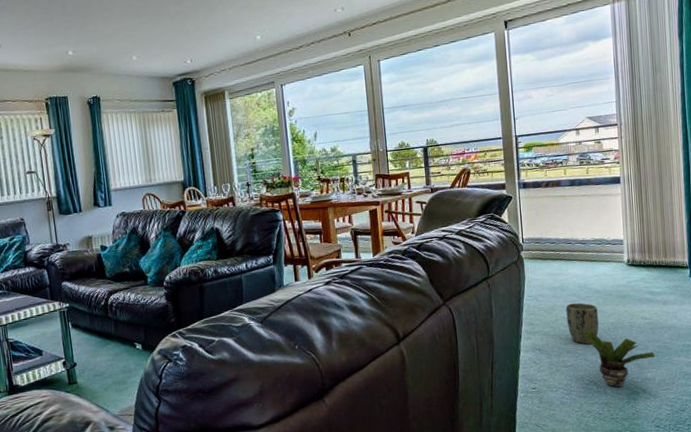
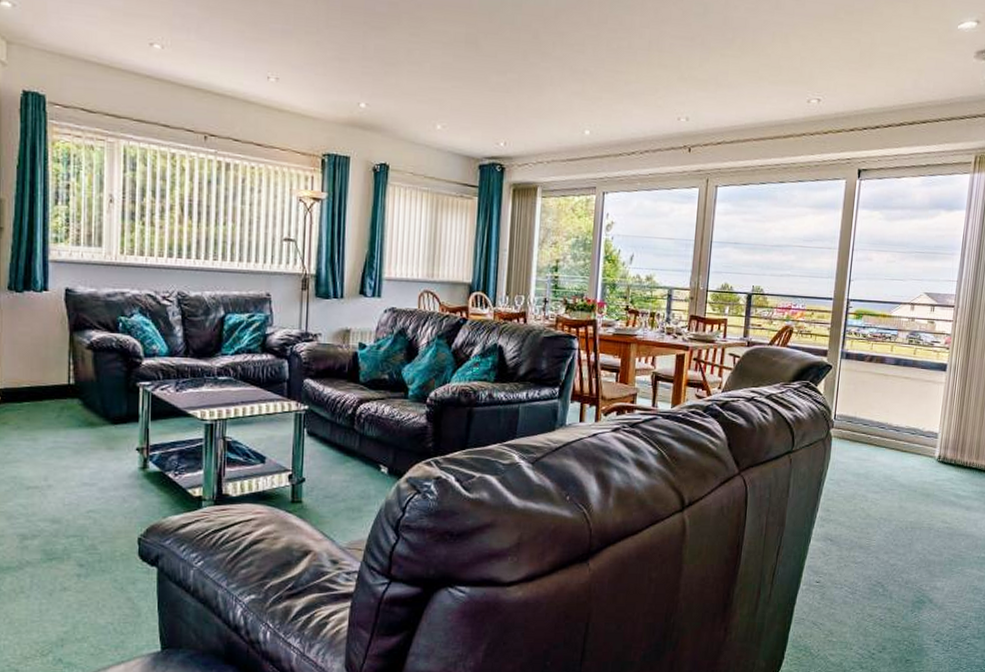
plant pot: present [566,302,599,345] -> none [865,494,900,543]
potted plant: present [583,330,655,388] -> none [879,527,948,593]

